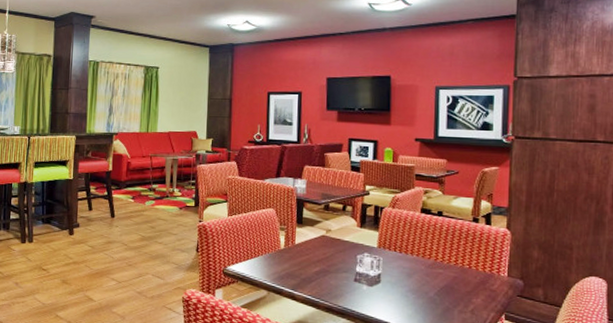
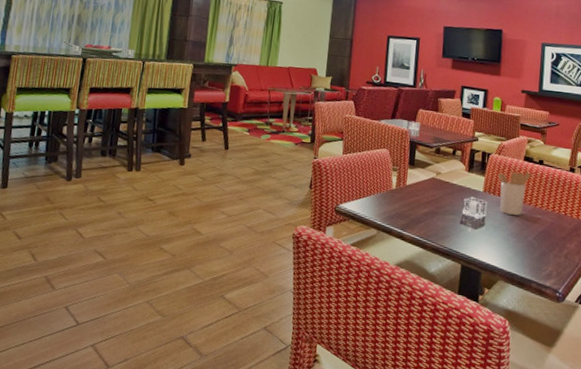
utensil holder: none [393,223,430,271] -> present [498,171,532,216]

